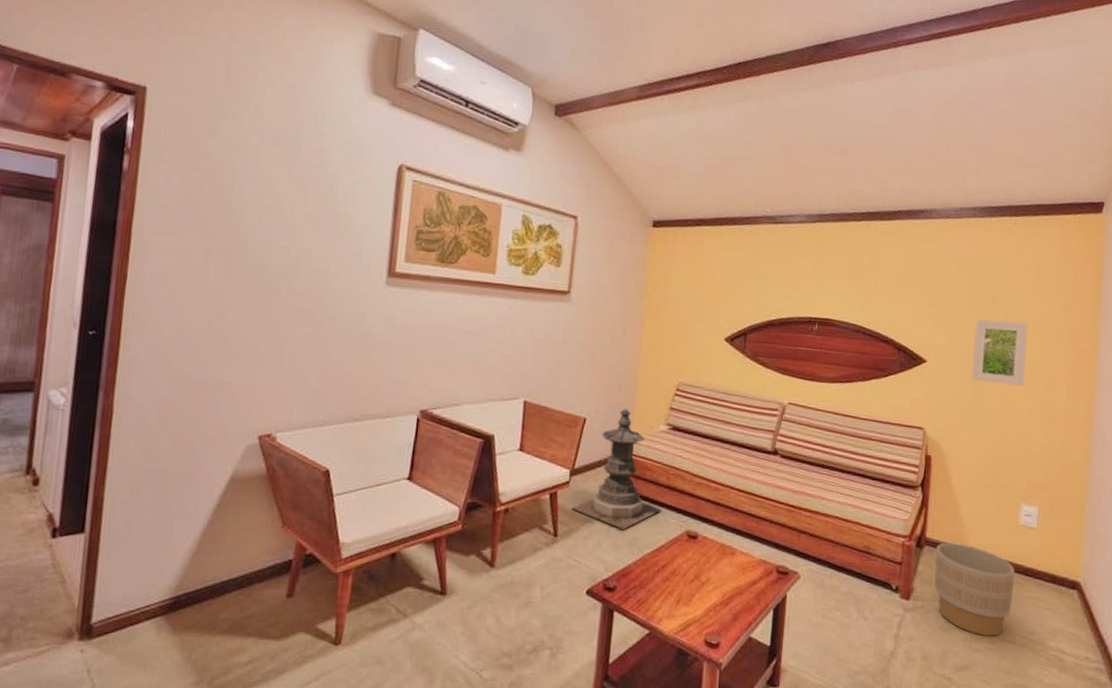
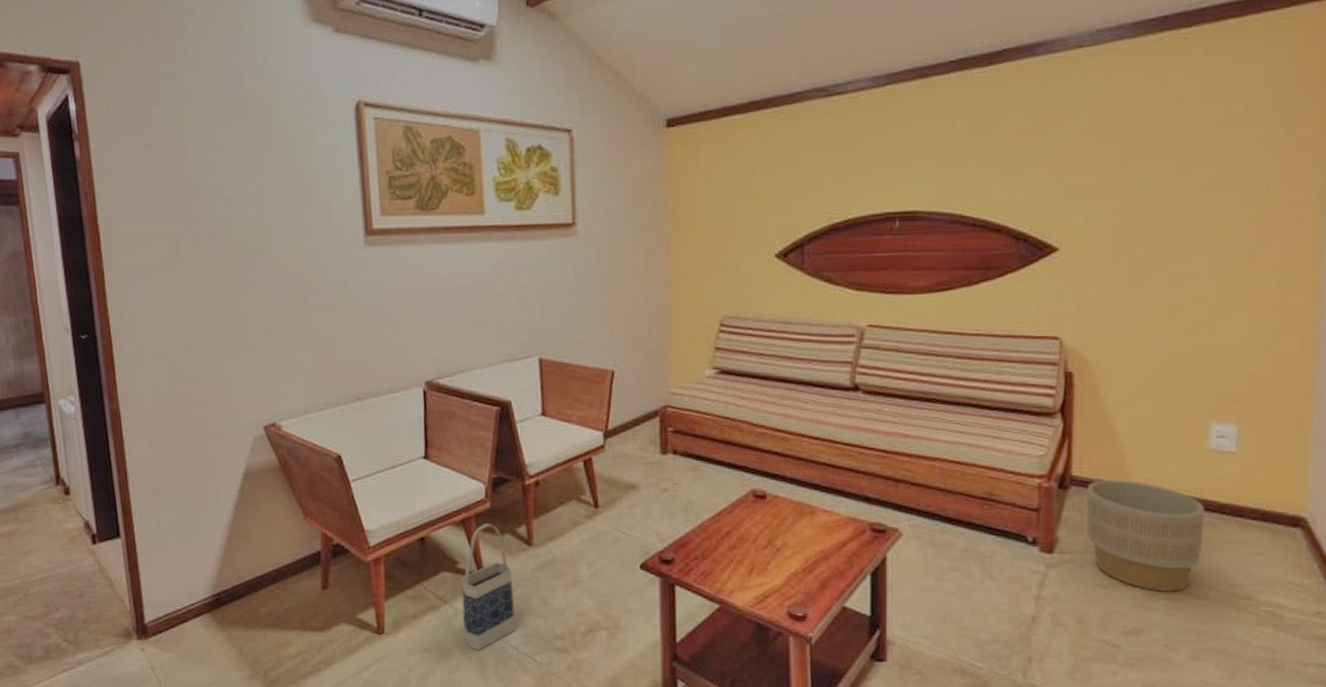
bag: none [418,544,472,665] -> present [461,523,515,650]
stone pagoda: present [571,407,663,531] -> none [610,353,719,496]
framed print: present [972,319,1028,386] -> none [1128,177,1212,267]

